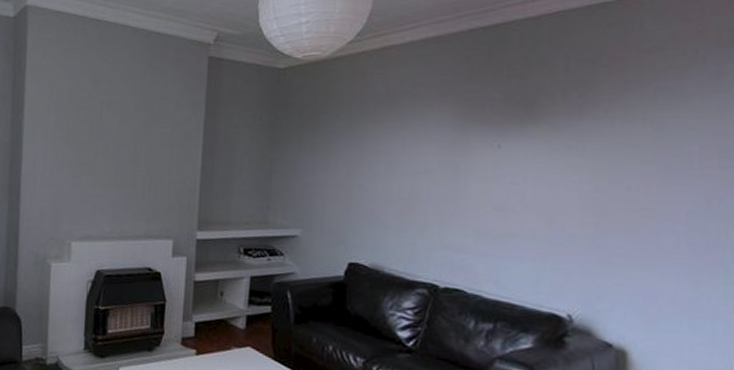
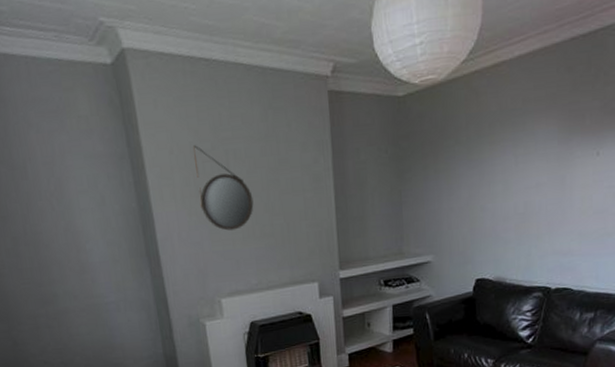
home mirror: none [68,93,120,176] -> present [193,145,254,231]

